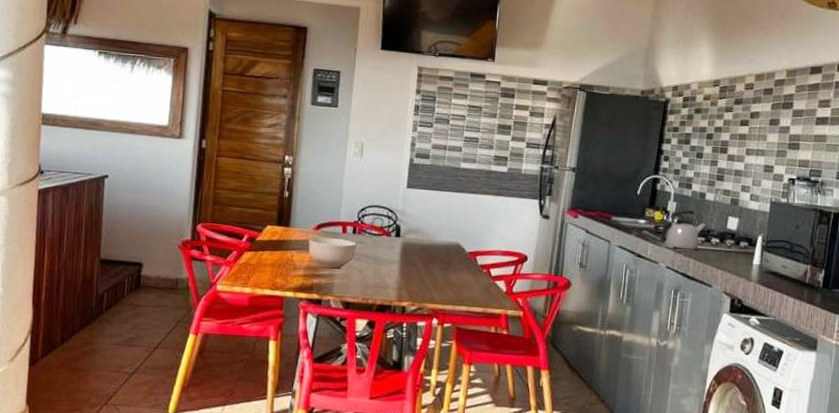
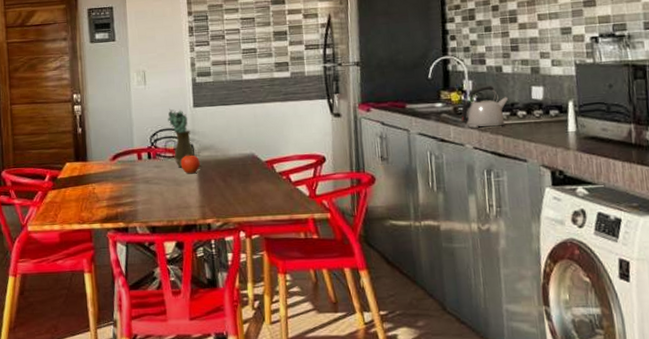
bowl: present [308,236,358,269] -> none [106,165,155,196]
vase: none [379,185,400,247] -> present [168,108,194,168]
fruit: none [384,235,405,255] -> present [180,155,201,174]

